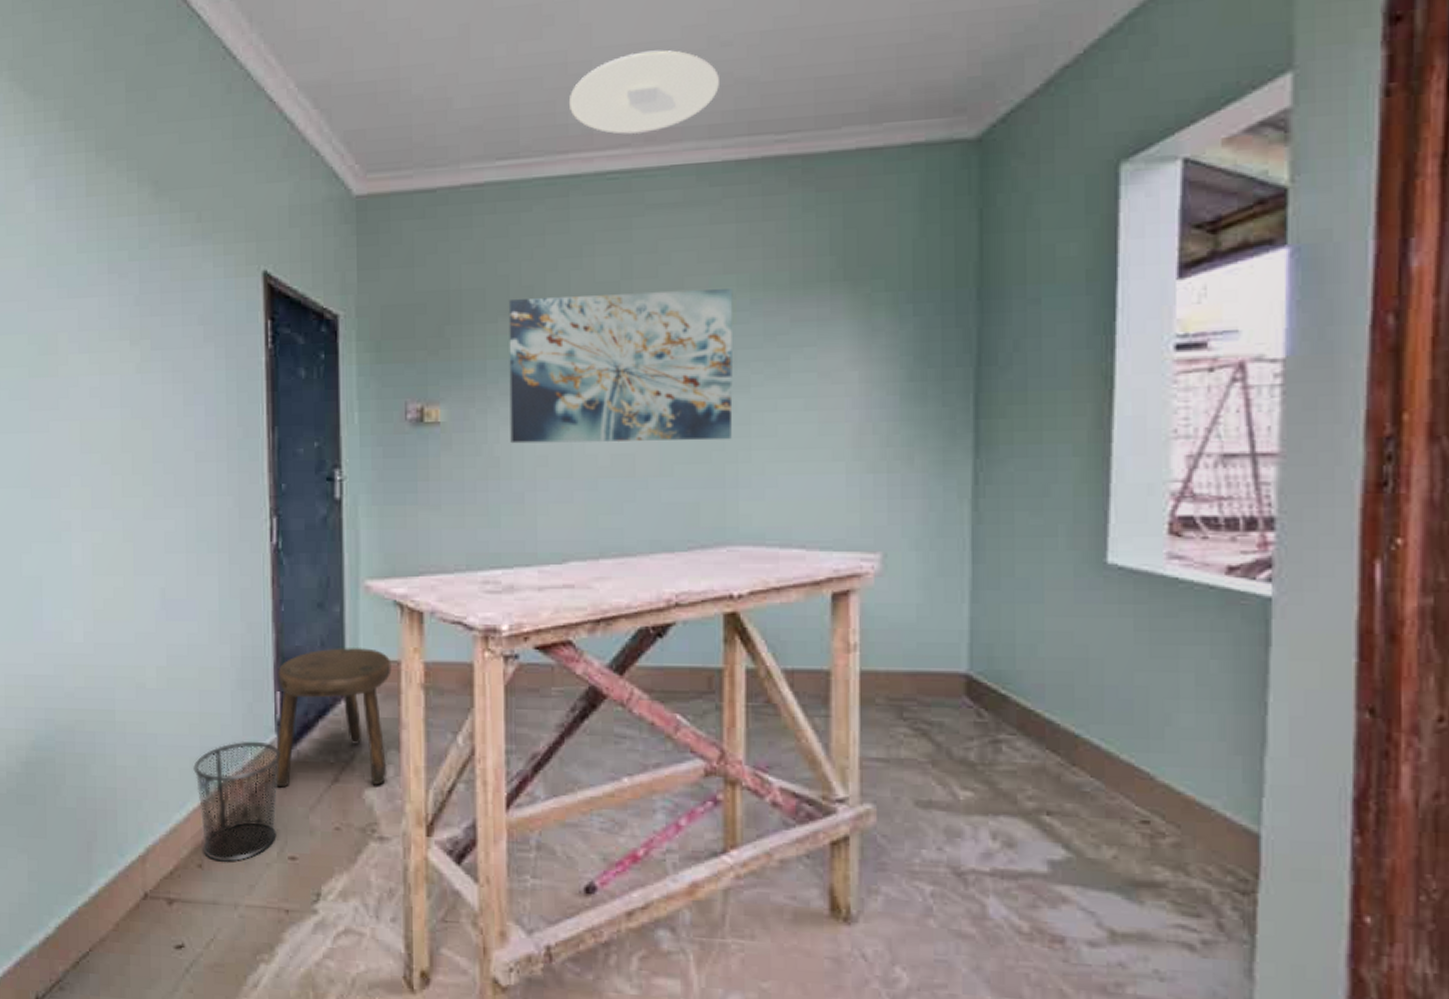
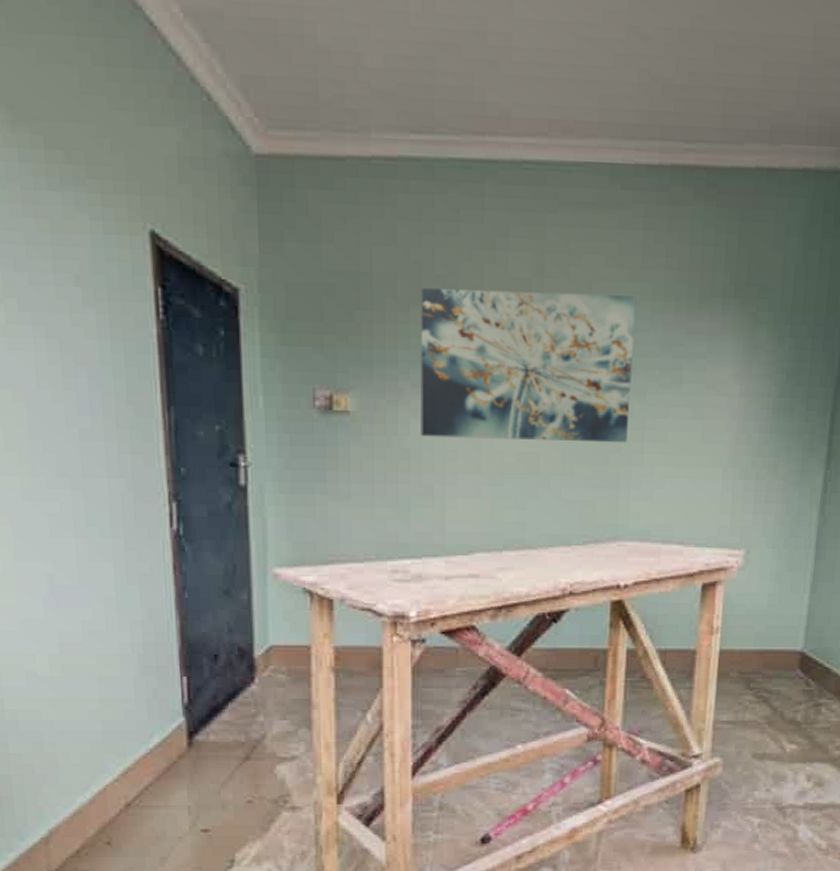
waste bin: present [193,740,281,863] -> none [96,724,190,839]
stool: present [274,647,392,788] -> none [183,632,302,767]
ceiling light: present [568,50,719,135] -> none [486,32,637,124]

